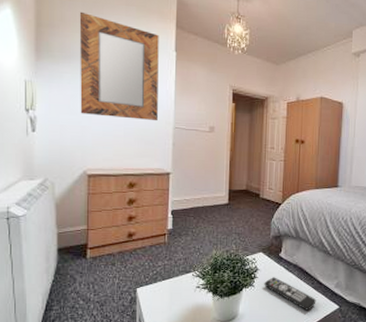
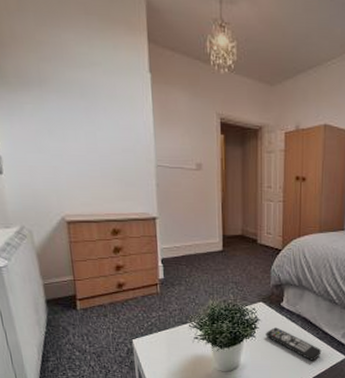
home mirror: present [79,11,159,121] -> none [31,25,137,159]

